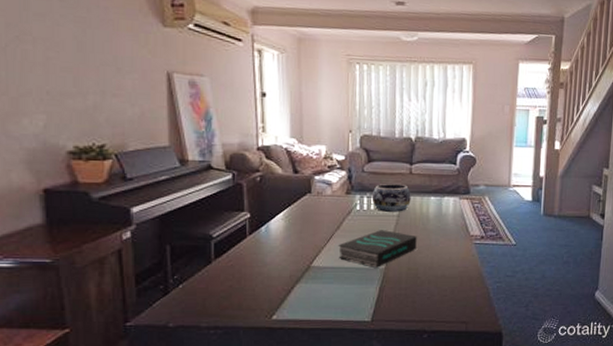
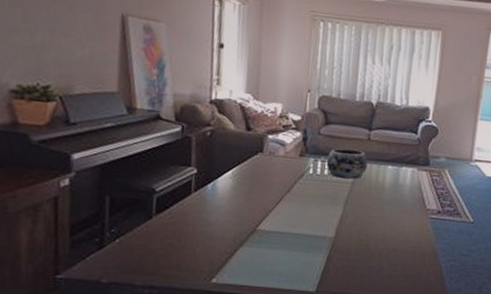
book: present [337,230,417,268] -> none [286,196,371,236]

